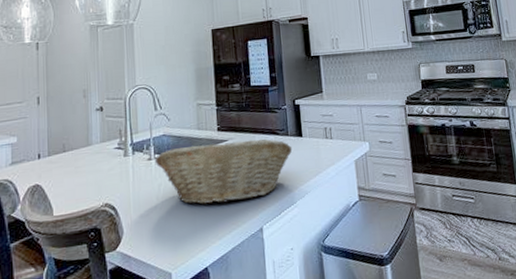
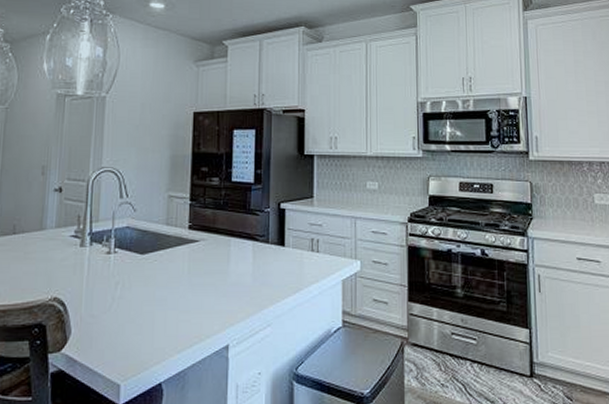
fruit basket: present [154,138,293,205] -> none [114,242,272,312]

